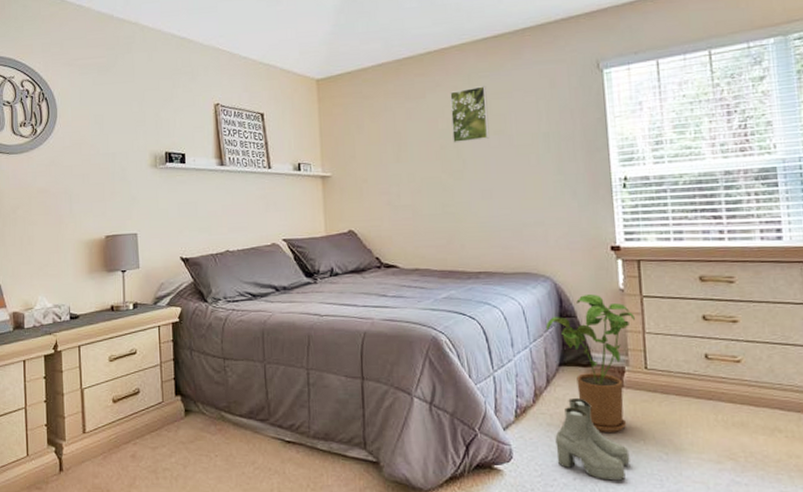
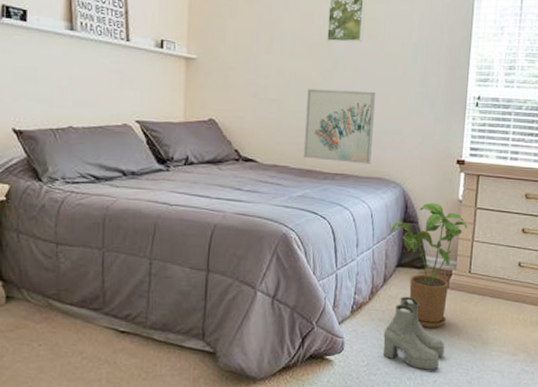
wall art: none [440,187,515,260] -> present [303,88,375,164]

